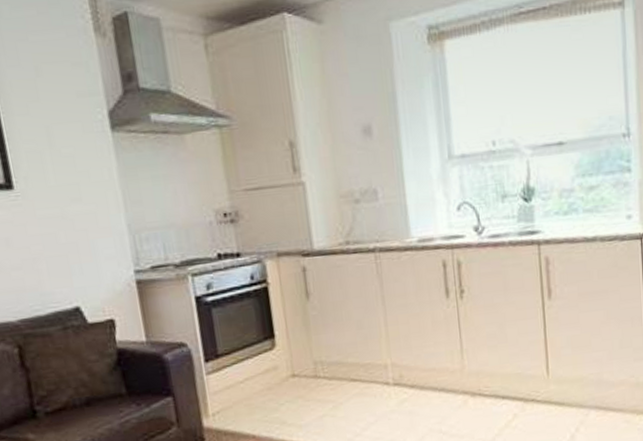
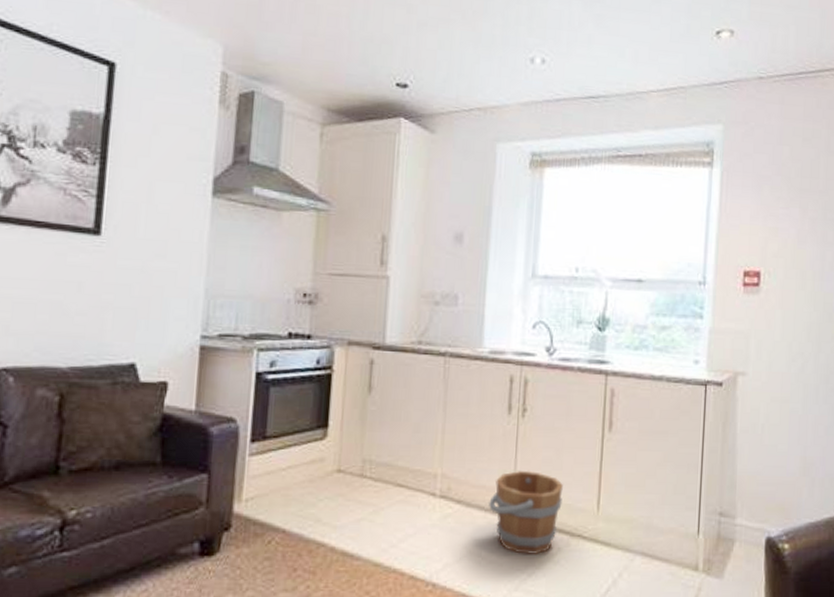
bucket: none [440,347,512,425] -> present [487,470,563,554]

